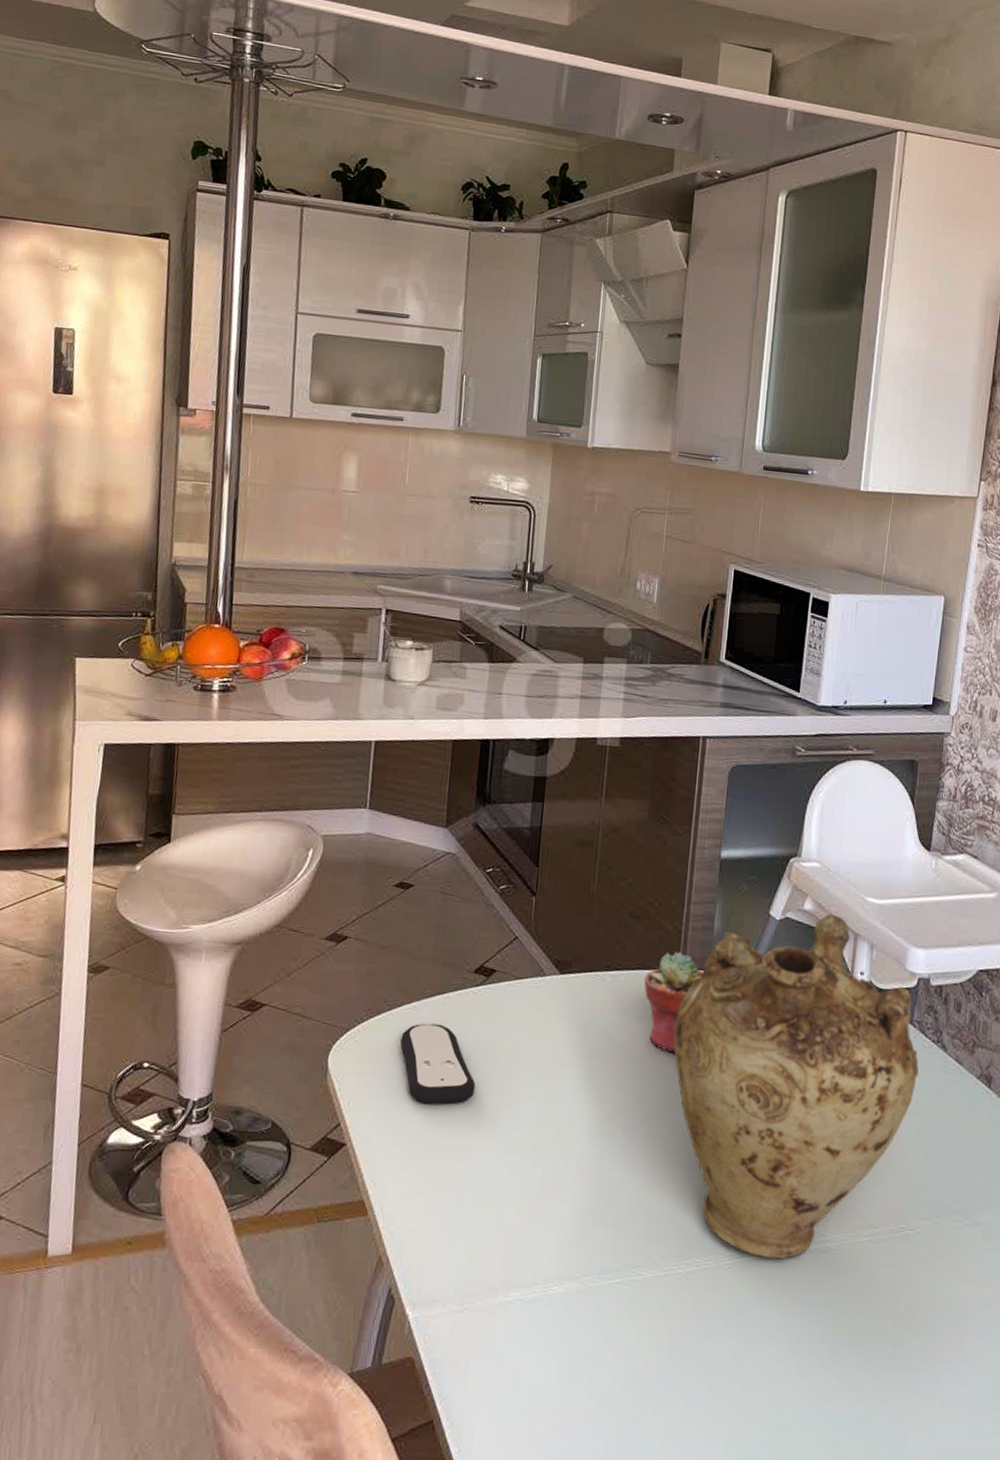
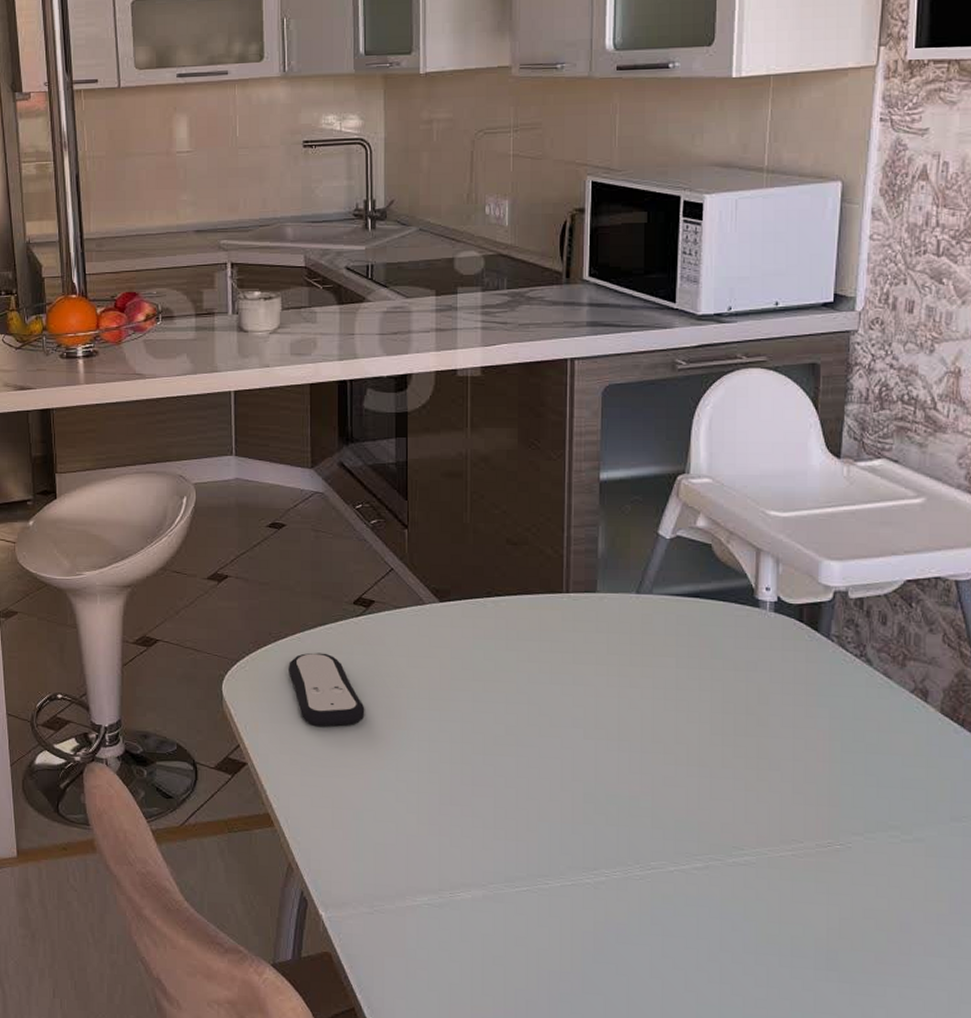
potted succulent: present [643,952,703,1054] -> none [527,576,590,675]
vase: present [674,914,919,1259] -> none [564,530,840,871]

